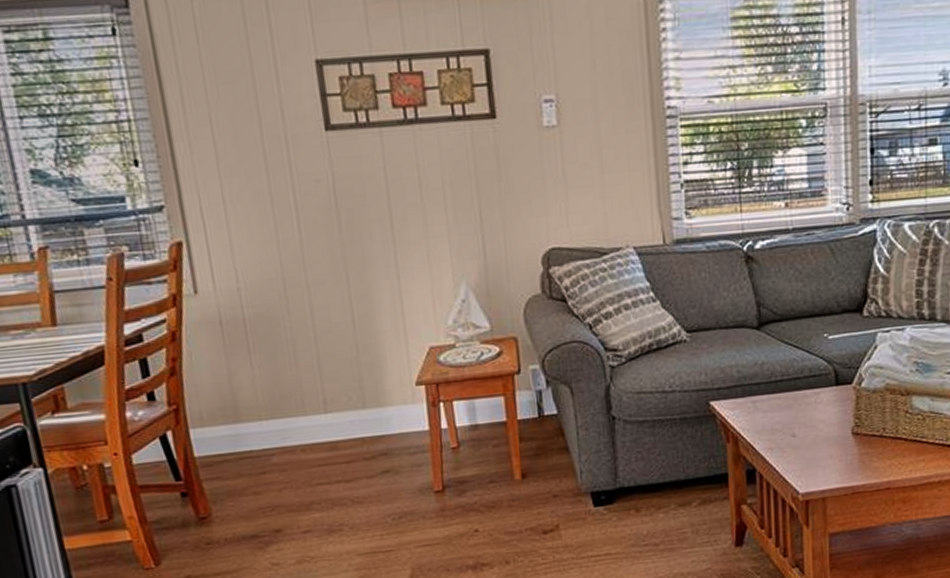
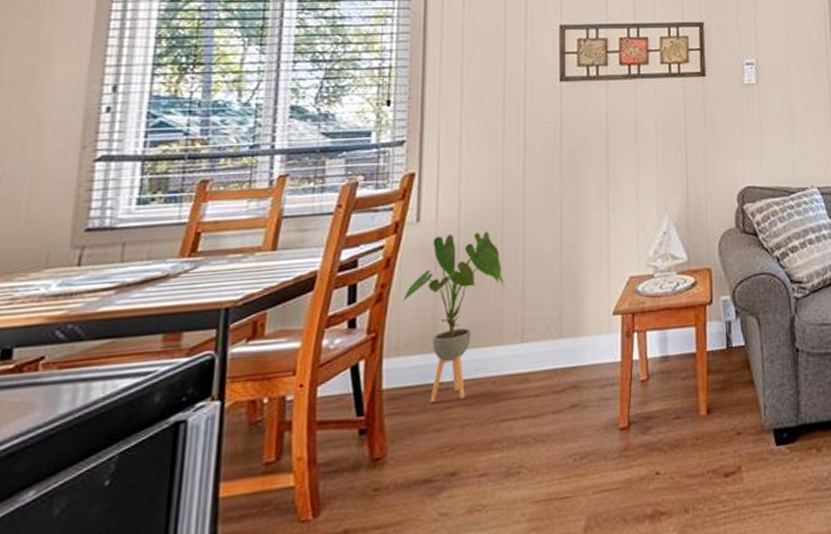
house plant: none [195,302,299,469] -> present [401,230,505,402]

